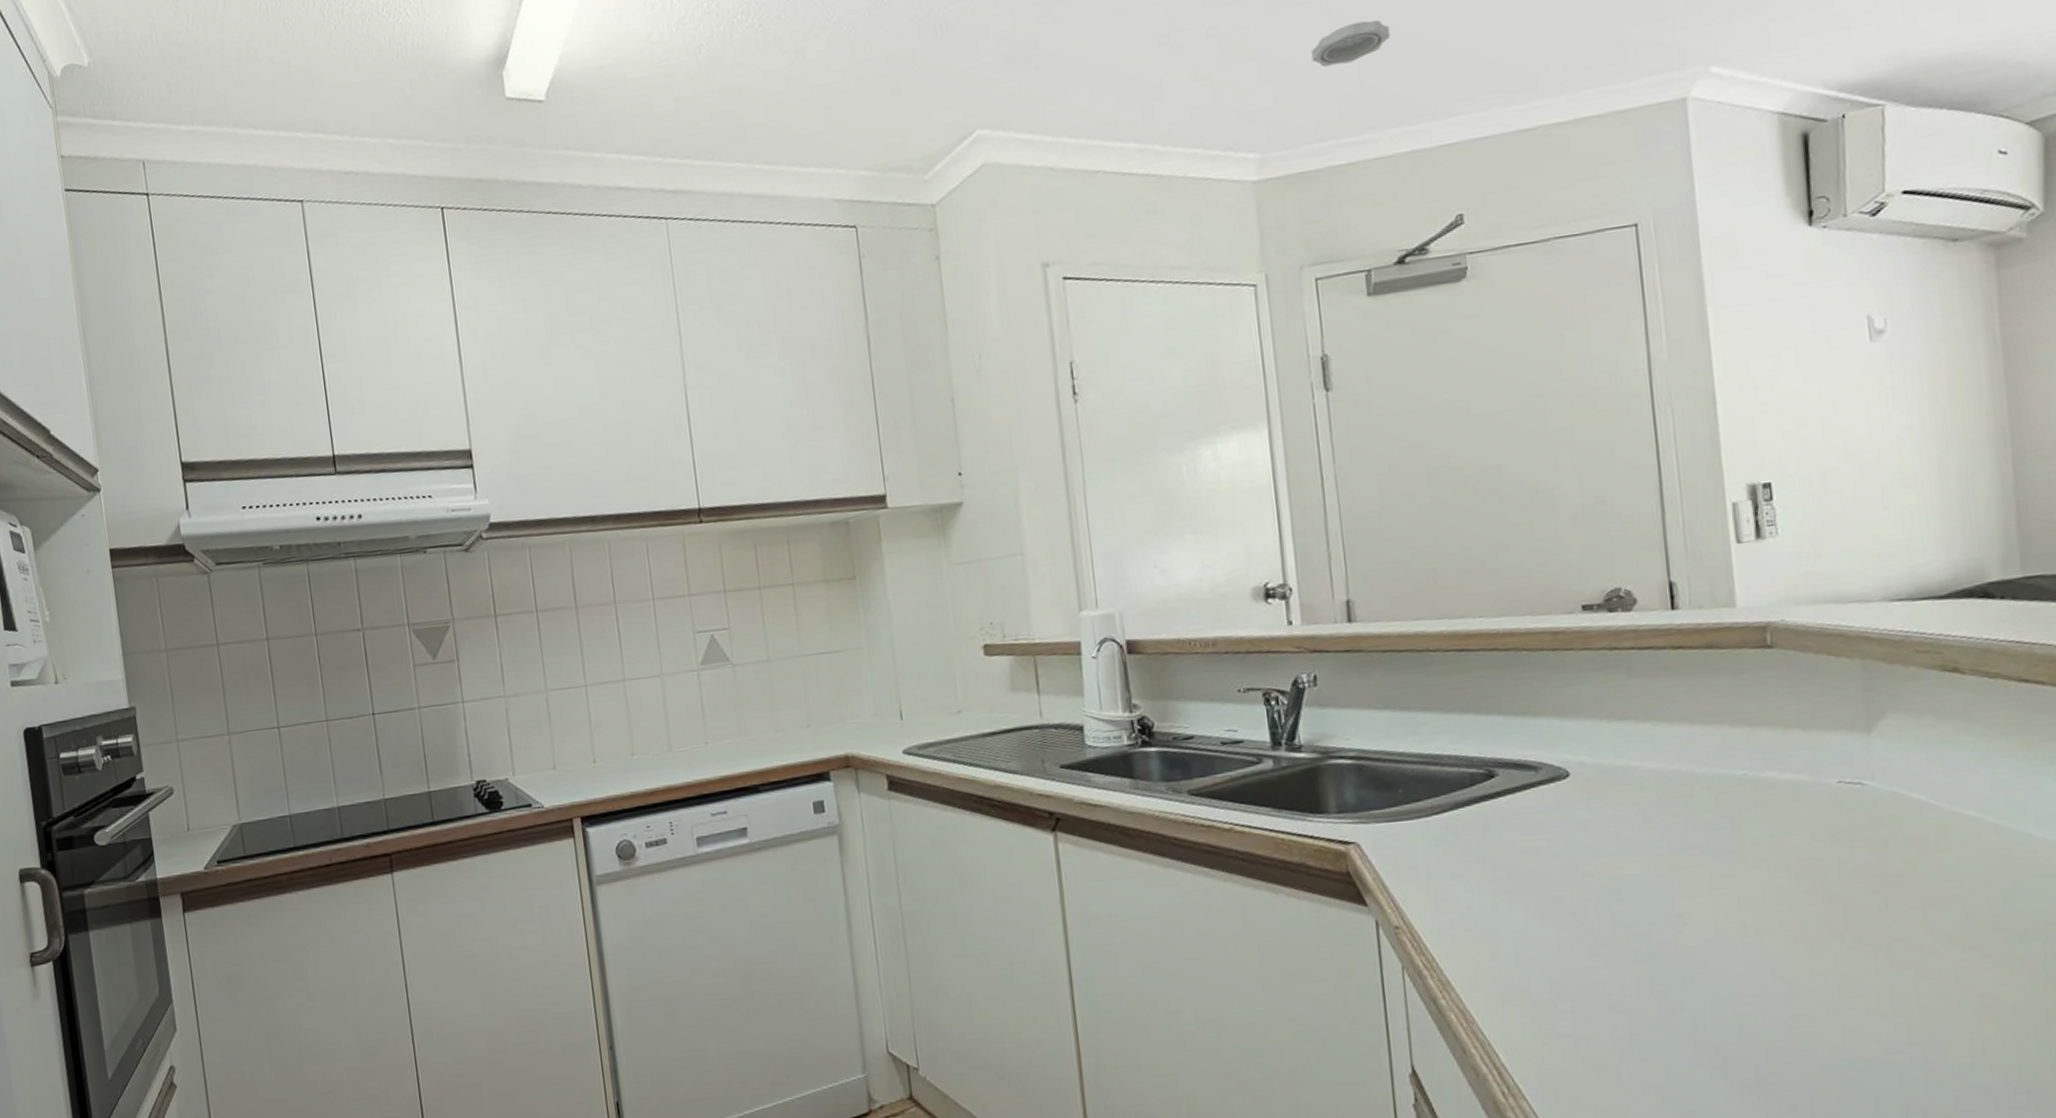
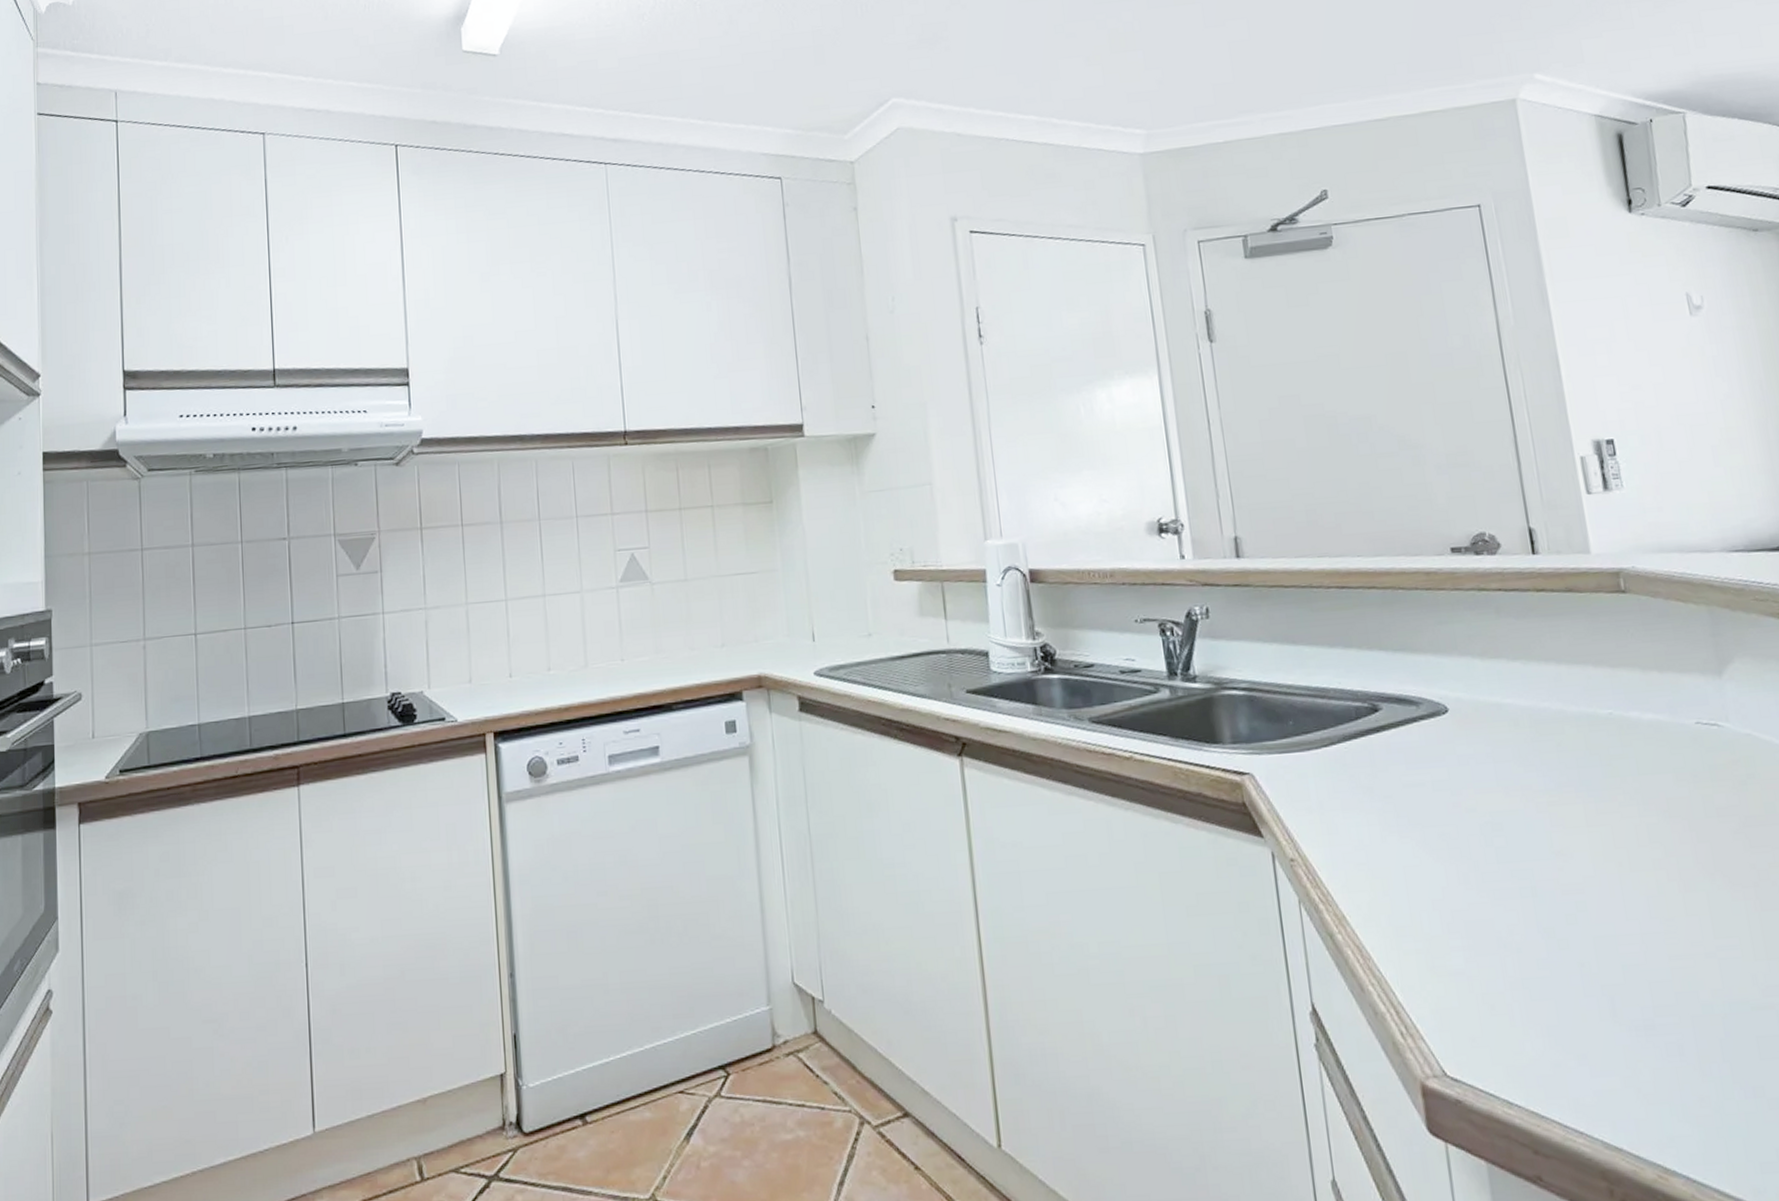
smoke detector: present [1311,20,1391,67] -> none [1189,21,1258,58]

